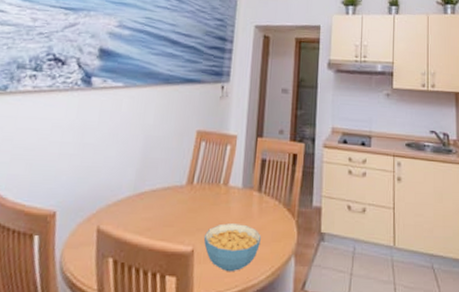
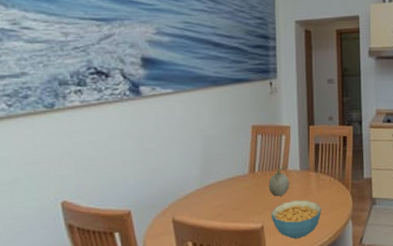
fruit: none [205,179,231,216] -> present [268,165,289,197]

